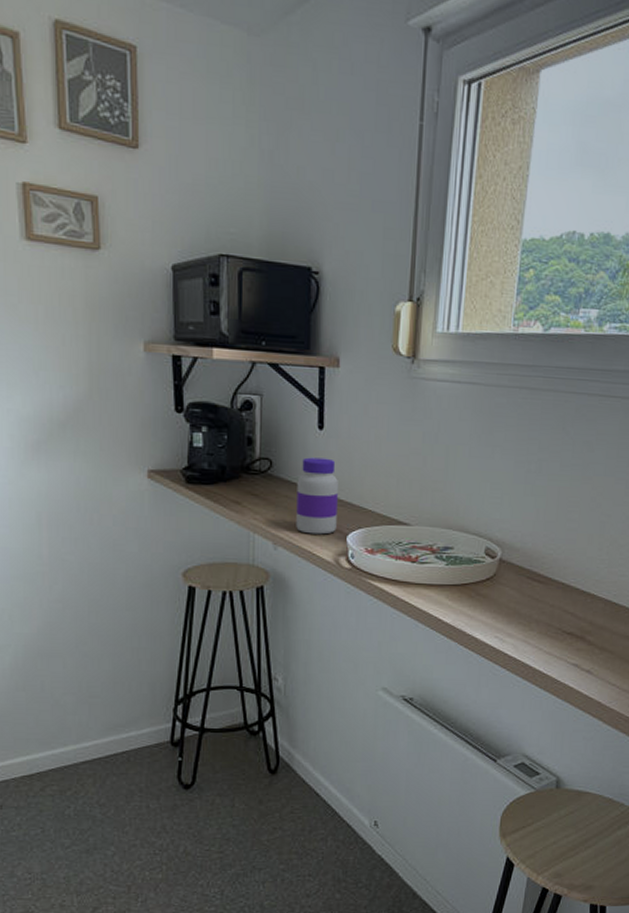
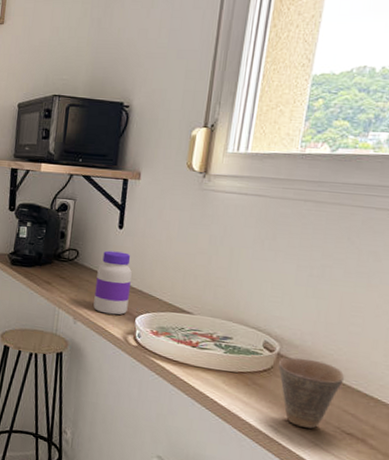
cup: none [501,561,564,633] -> present [278,357,345,429]

